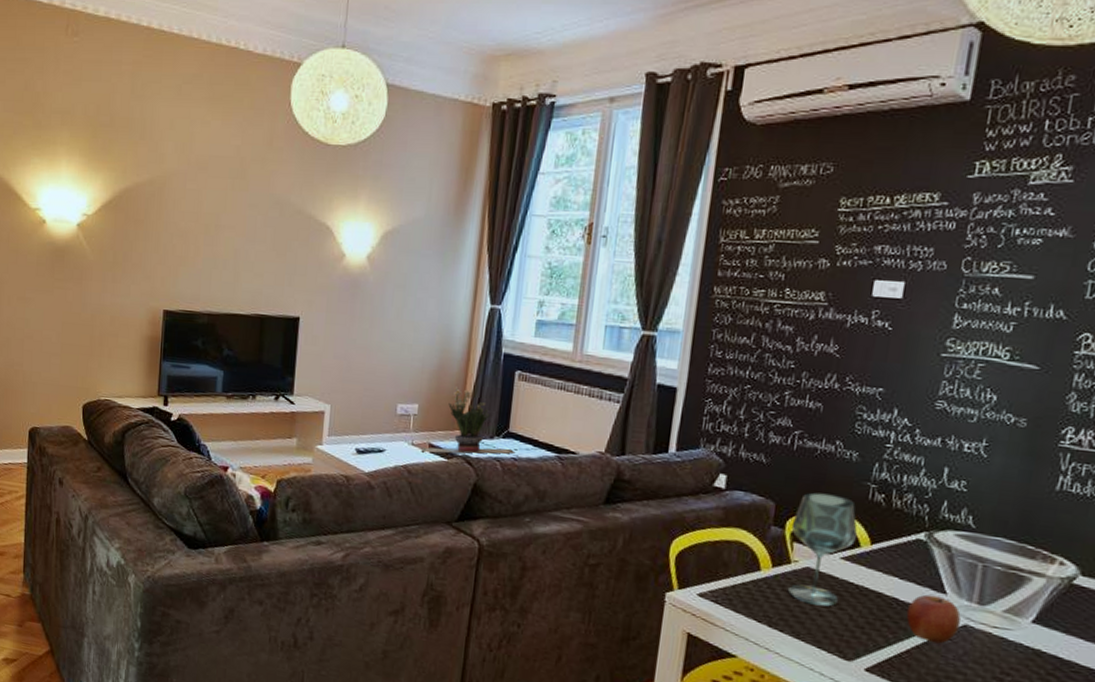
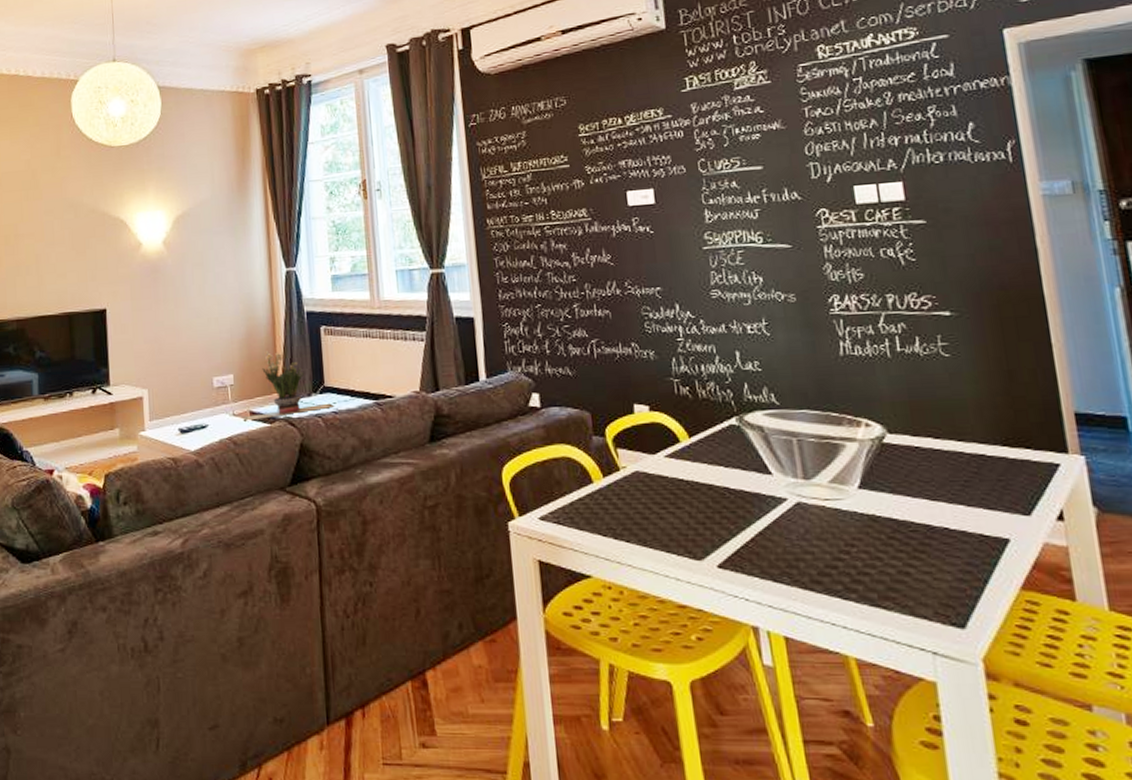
wine glass: present [788,492,857,607] -> none [610,395,675,509]
apple: present [906,594,961,644] -> none [740,478,794,526]

